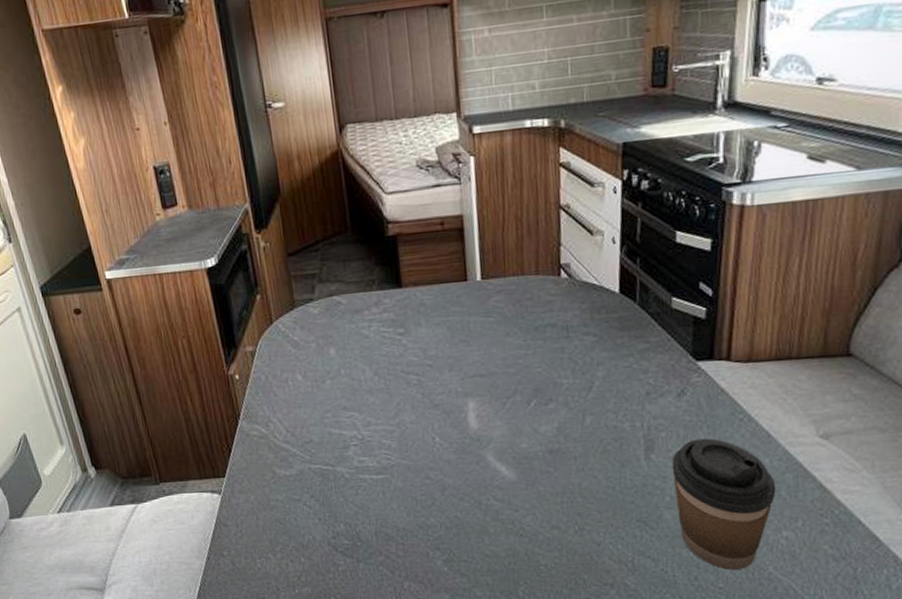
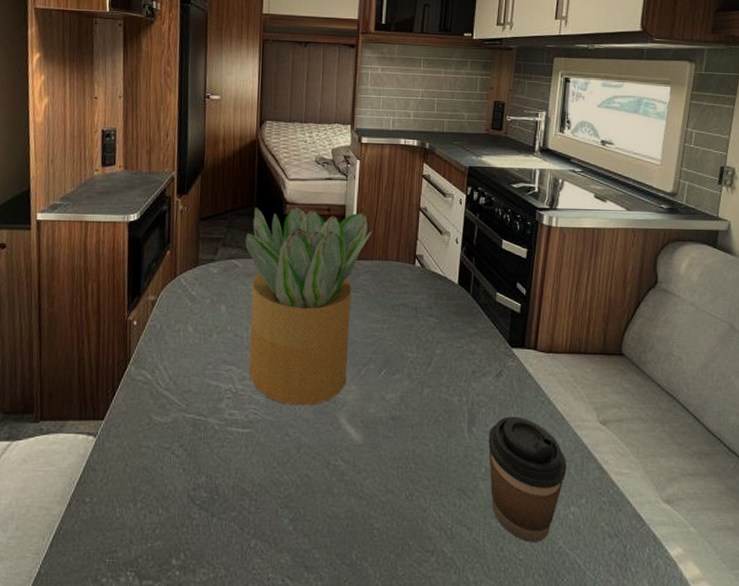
potted plant: none [345,222,501,448] -> present [245,206,372,406]

